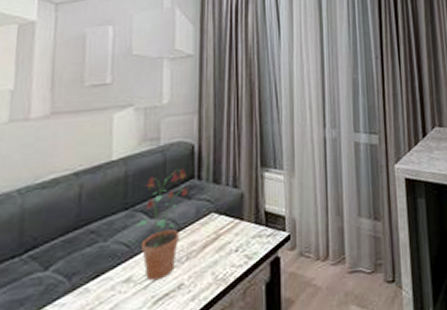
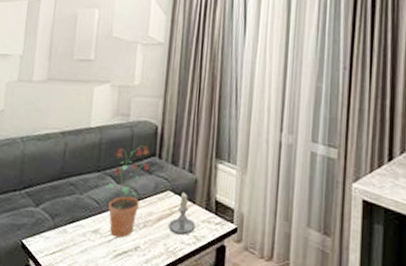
candle: none [216,210,246,259] -> present [168,191,196,235]

